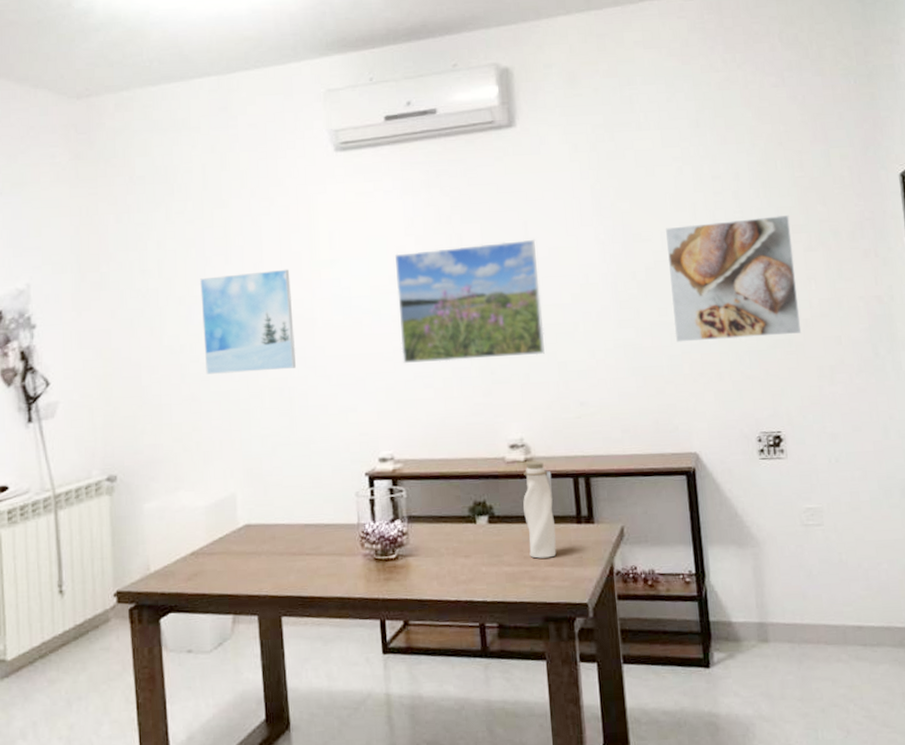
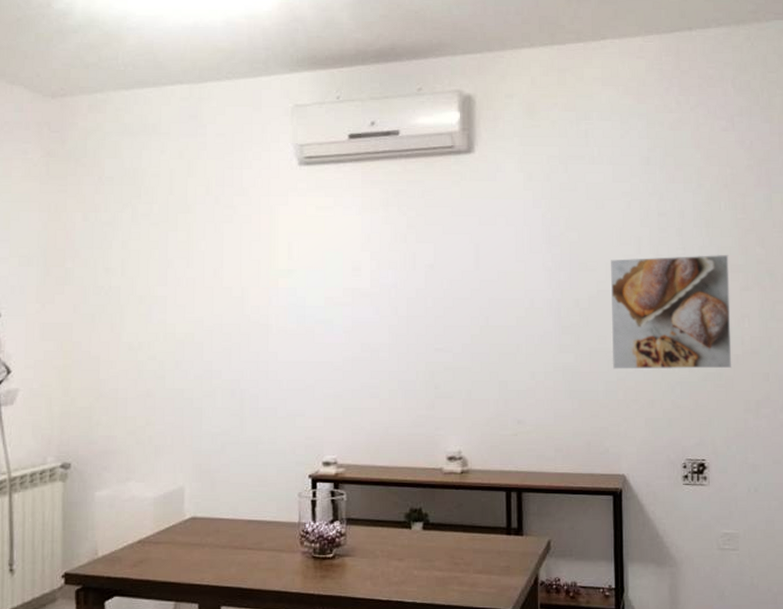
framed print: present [200,269,296,374] -> none [161,276,249,372]
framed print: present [394,239,545,363] -> none [350,262,488,374]
water bottle: present [523,462,557,559] -> none [457,474,486,566]

